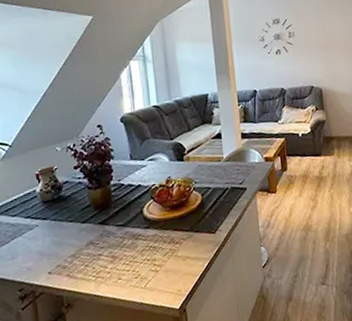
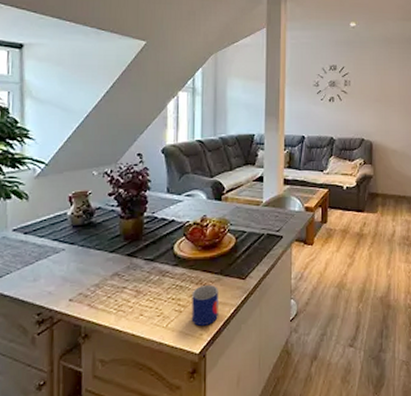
mug: none [166,242,194,283] -> present [191,284,219,327]

